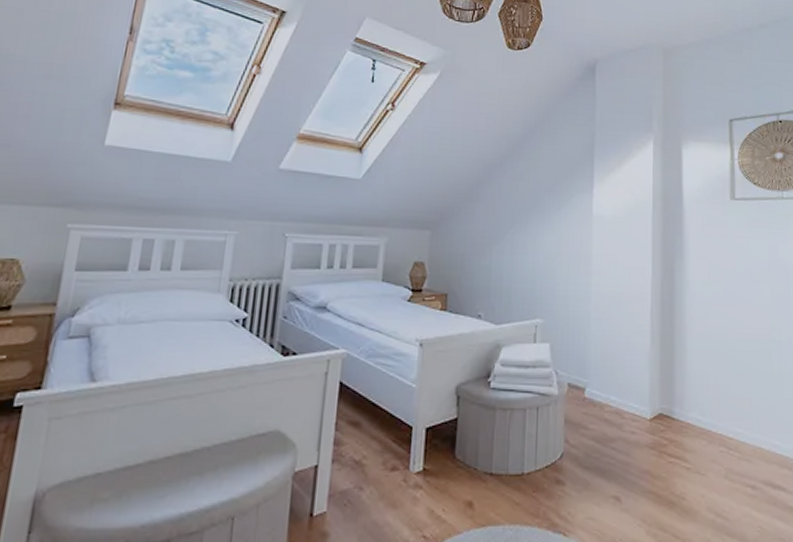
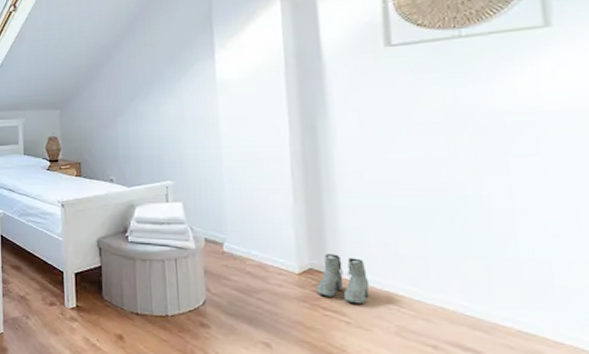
boots: none [665,398,707,449] -> present [317,254,370,305]

